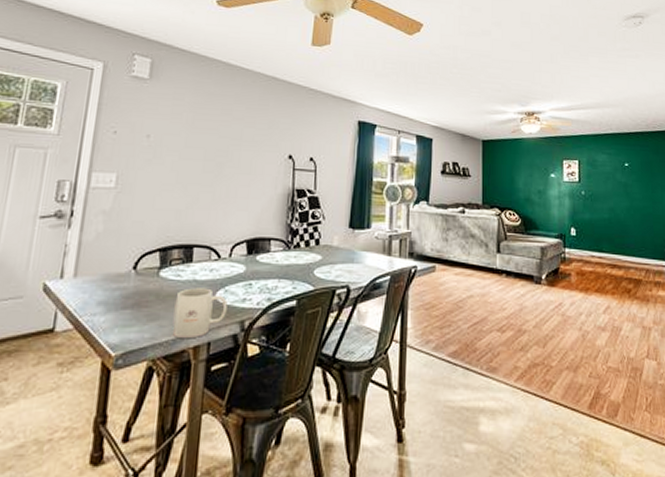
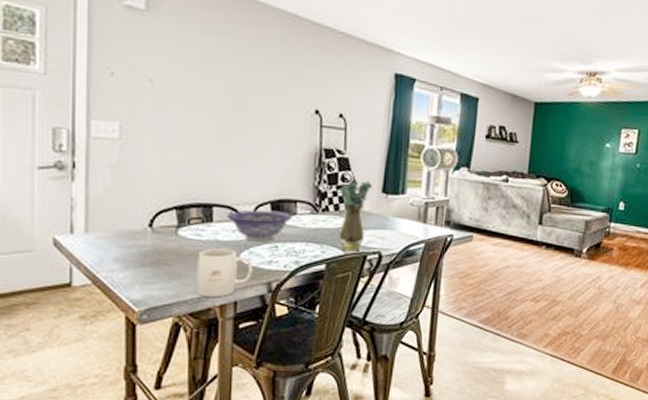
decorative bowl: none [206,248,267,280] -> present [227,209,293,242]
vase: none [310,214,340,286] -> present [339,177,372,251]

